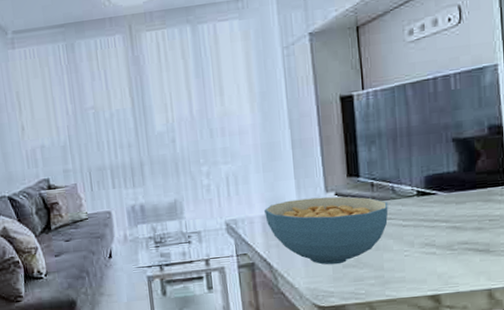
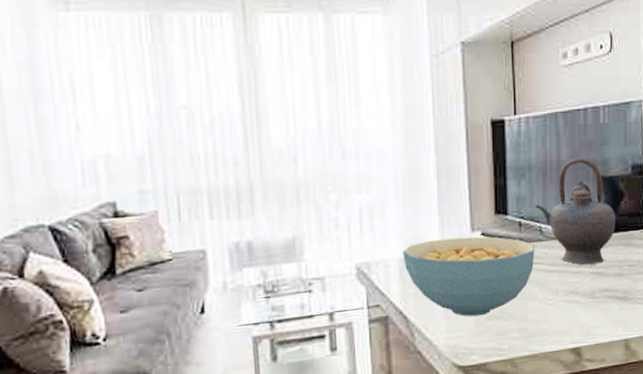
teapot: none [386,122,473,220] -> present [534,157,616,266]

